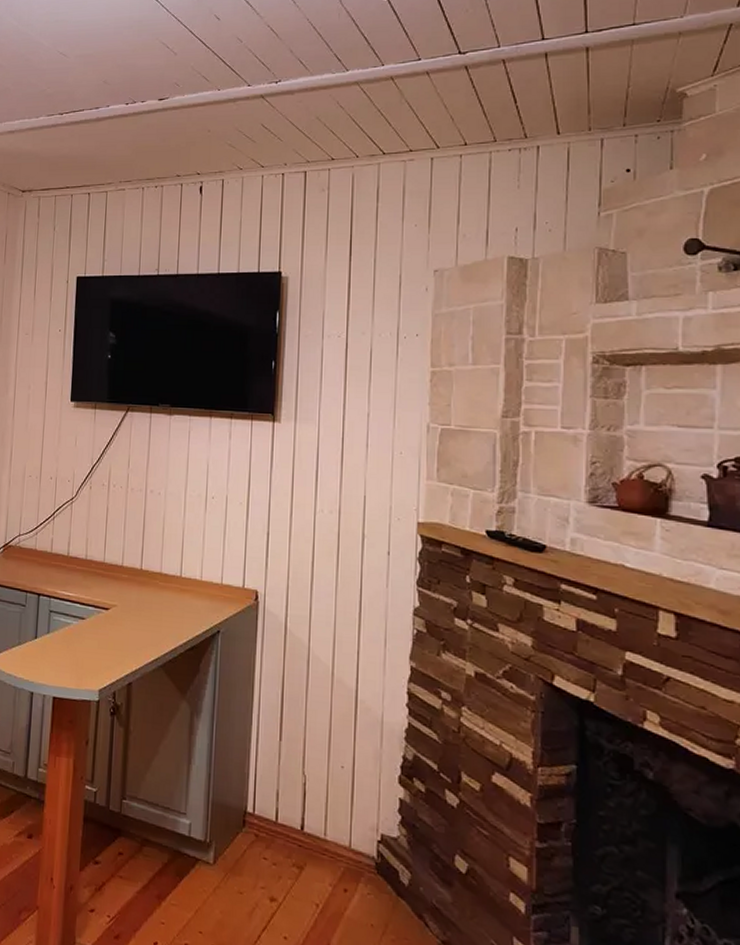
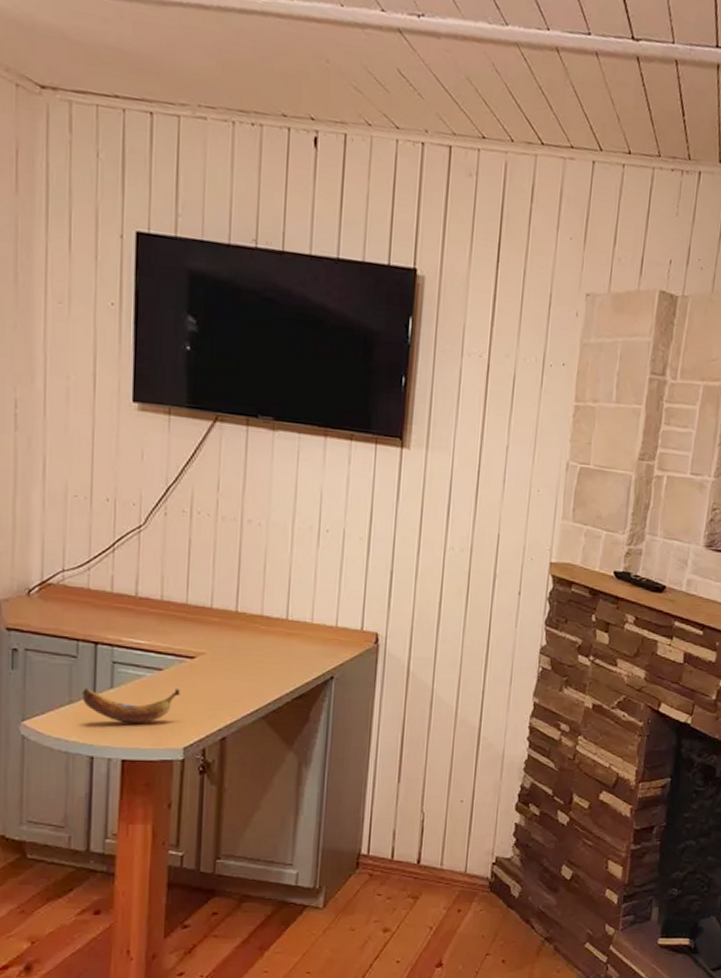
banana: none [28,632,98,666] -> present [83,687,181,723]

